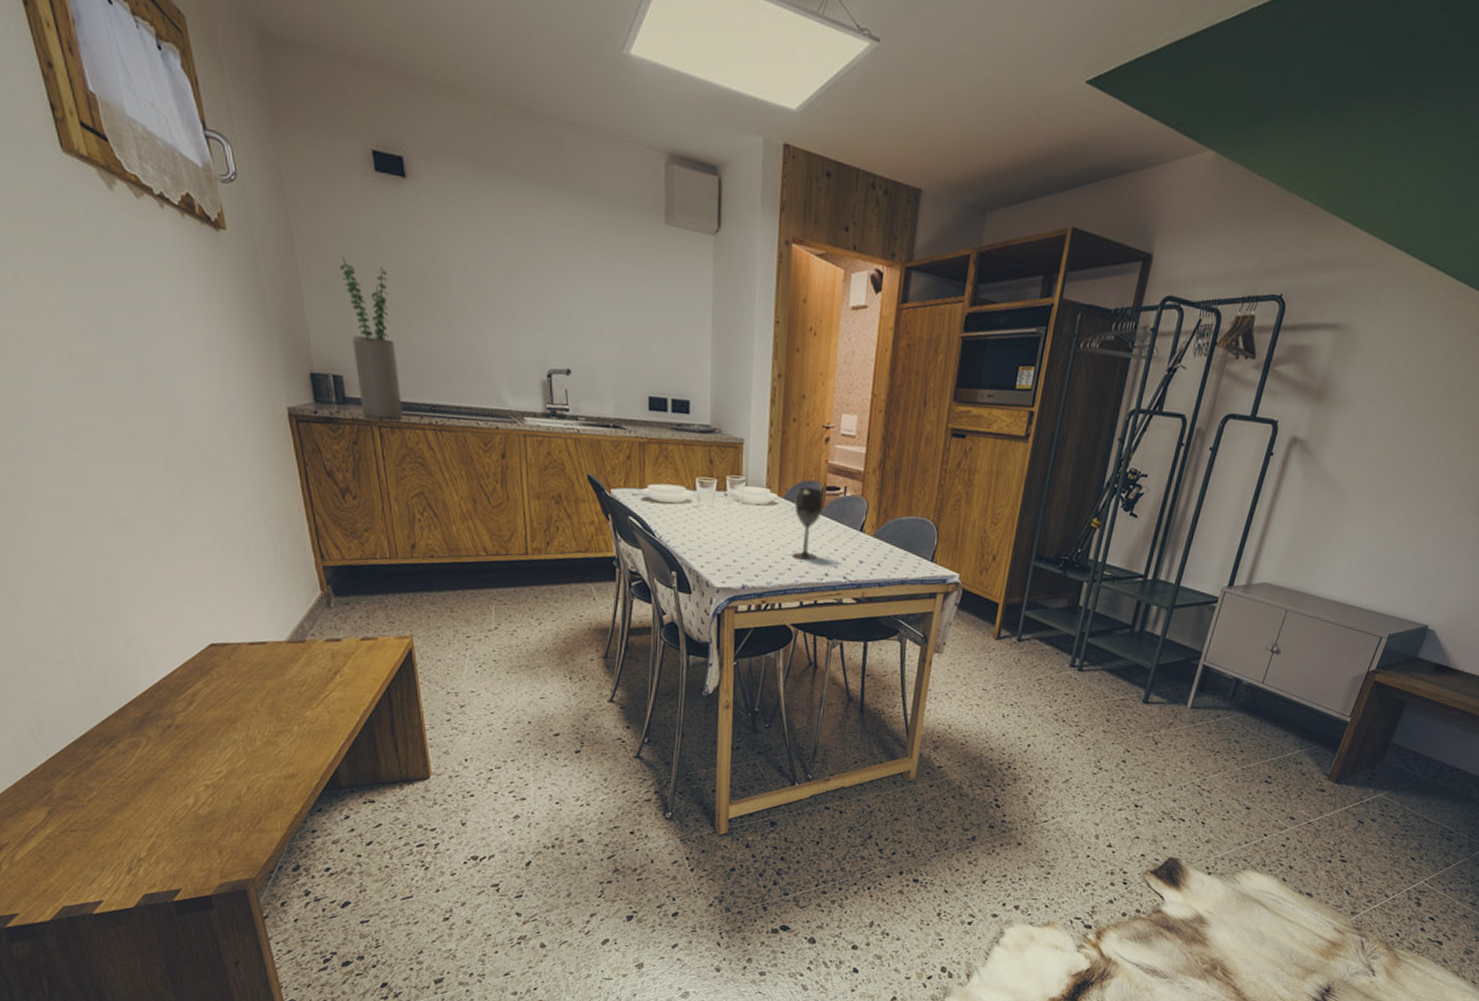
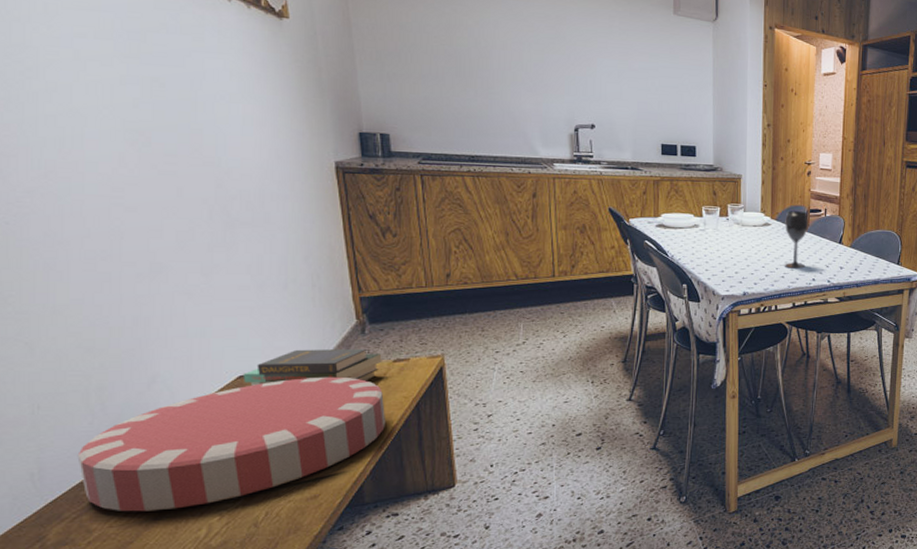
cushion: none [69,650,358,775] -> present [77,376,386,512]
books: none [213,619,350,660] -> present [242,348,382,386]
vase: present [339,256,403,422] -> none [392,39,444,170]

